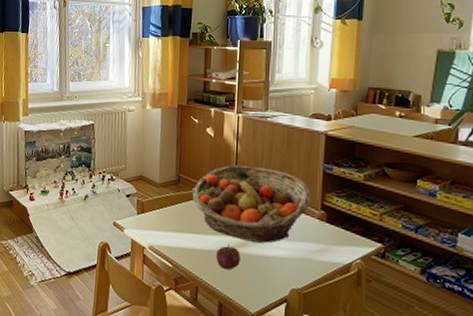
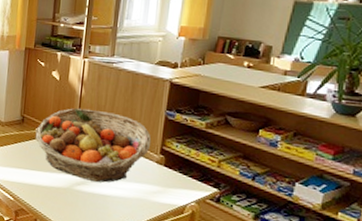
apple: present [216,245,240,270] -> none [55,182,79,205]

